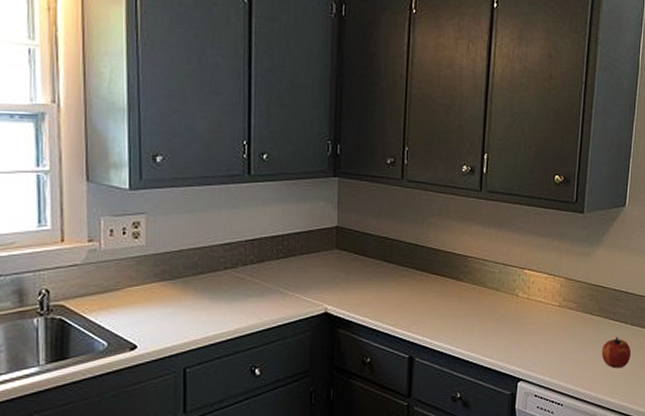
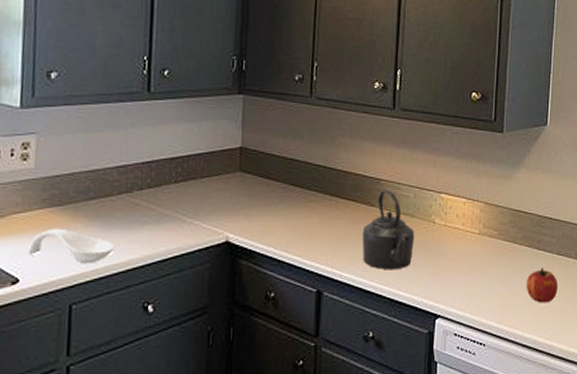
spoon rest: none [144,300,223,332] -> present [28,228,115,264]
kettle: none [450,266,500,339] -> present [362,190,415,270]

